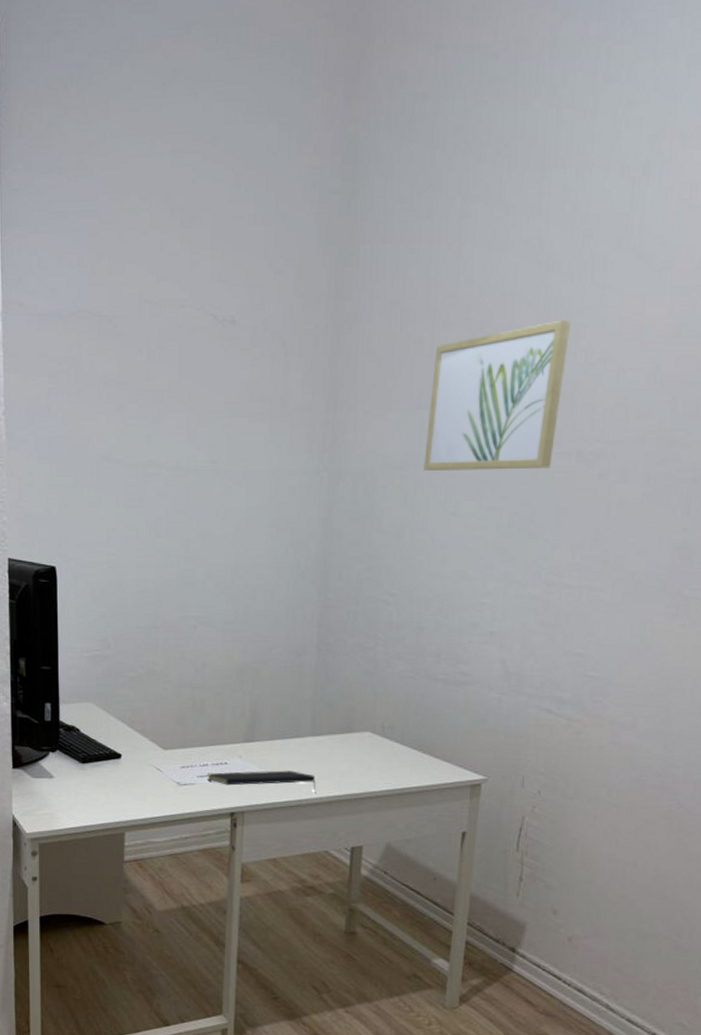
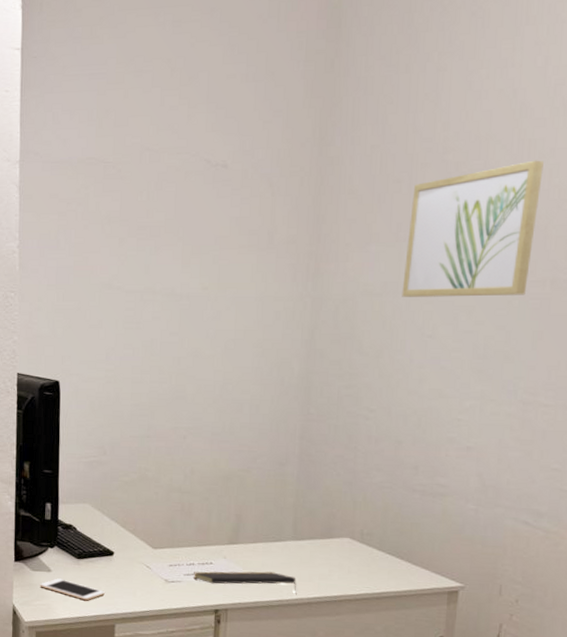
cell phone: none [41,785,113,808] -> present [40,578,105,601]

